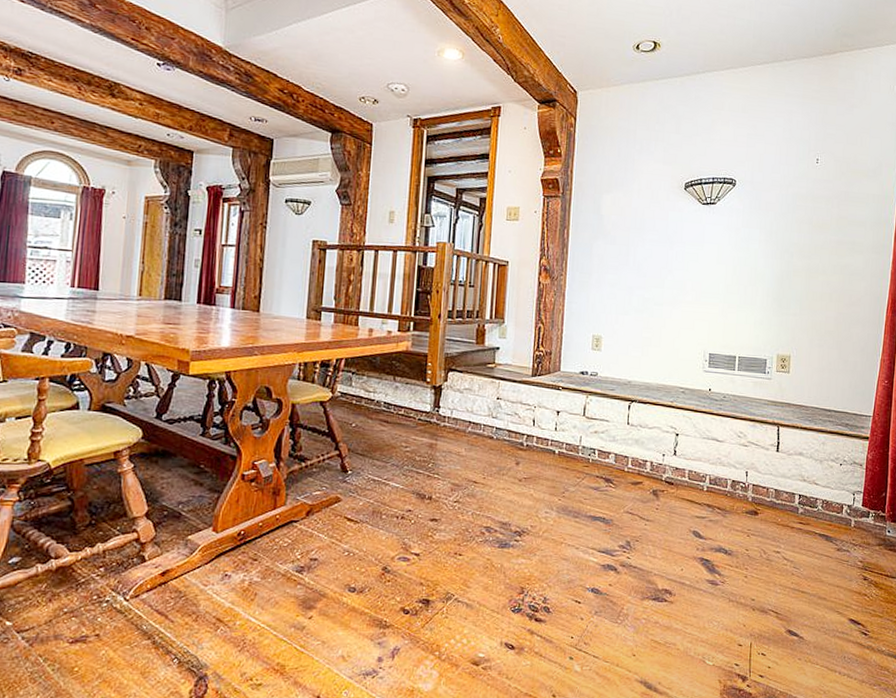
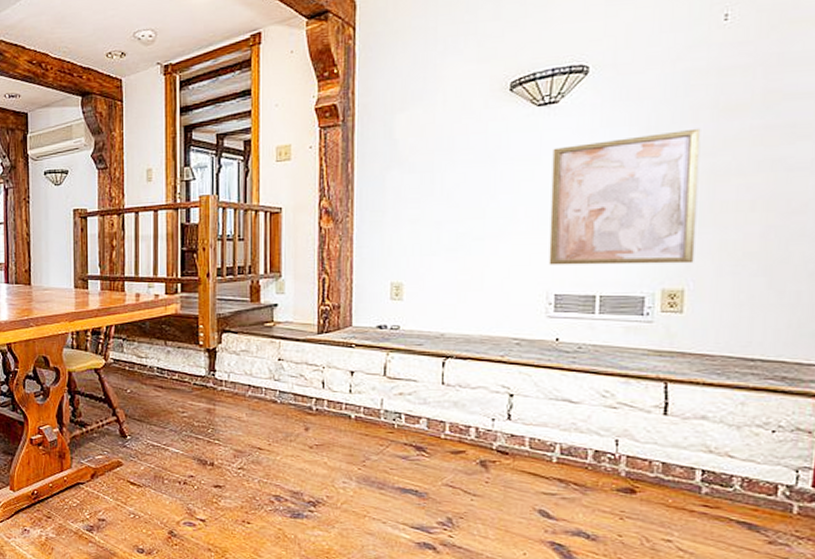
wall art: none [706,237,802,336] -> present [549,128,701,265]

